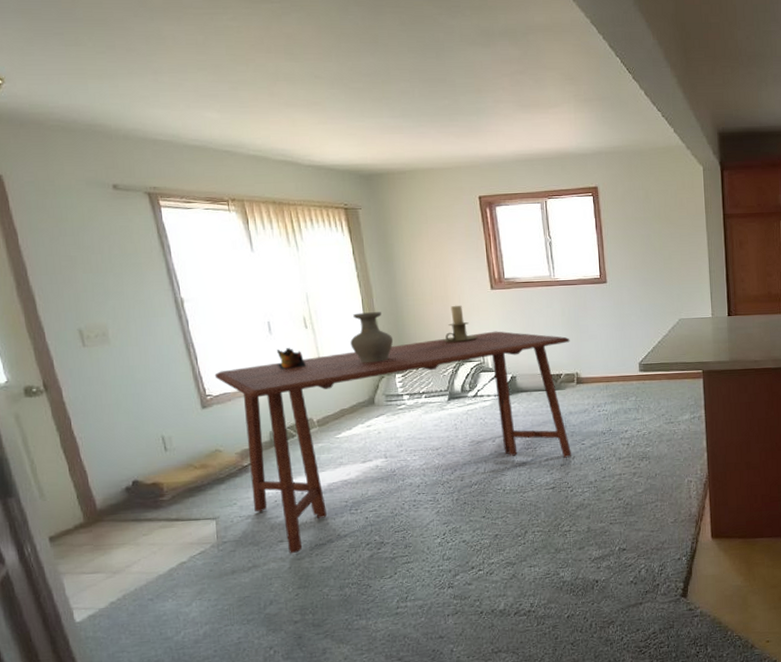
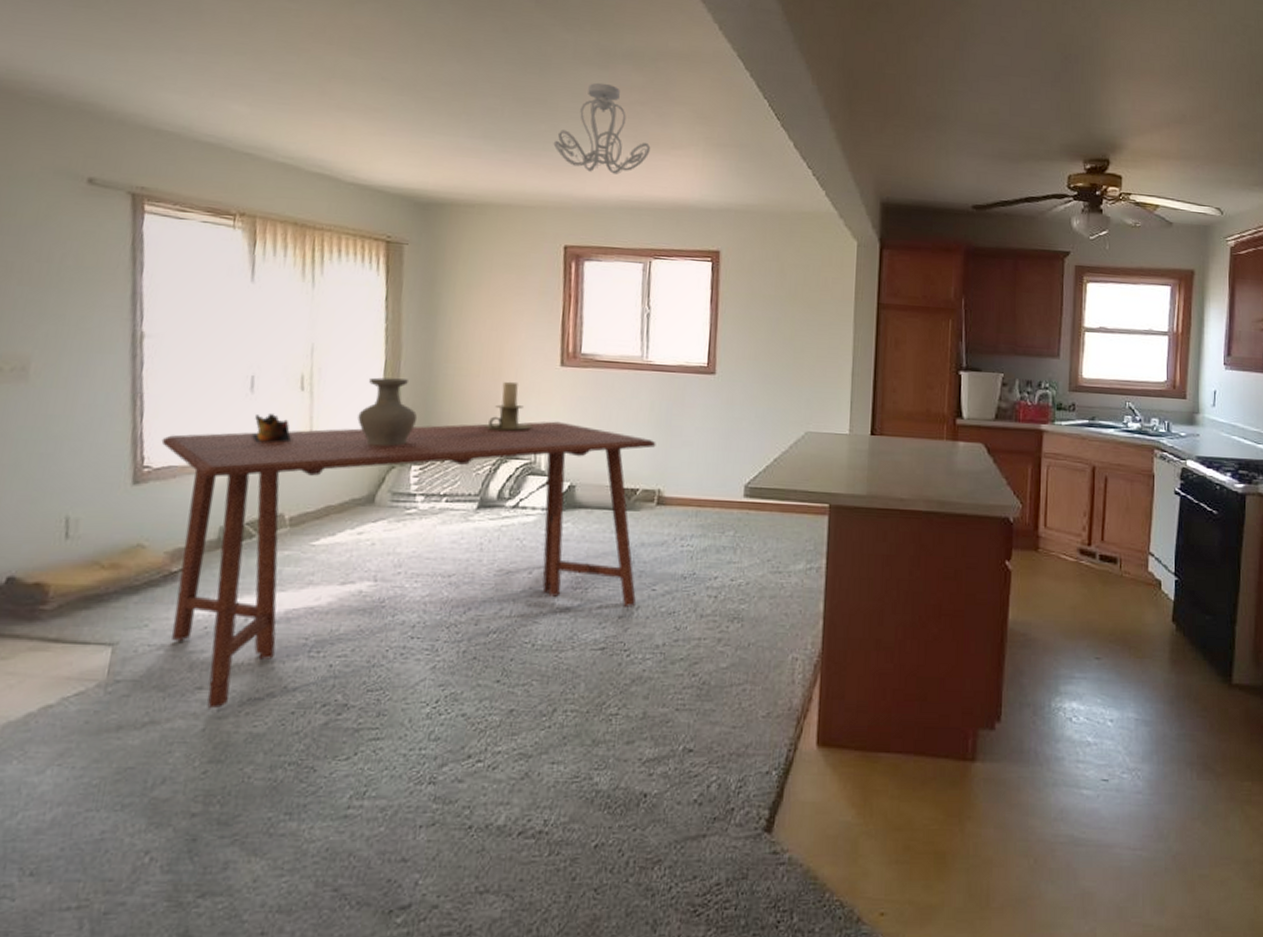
ceiling light fixture: none [457,59,533,135] -> present [553,82,651,174]

